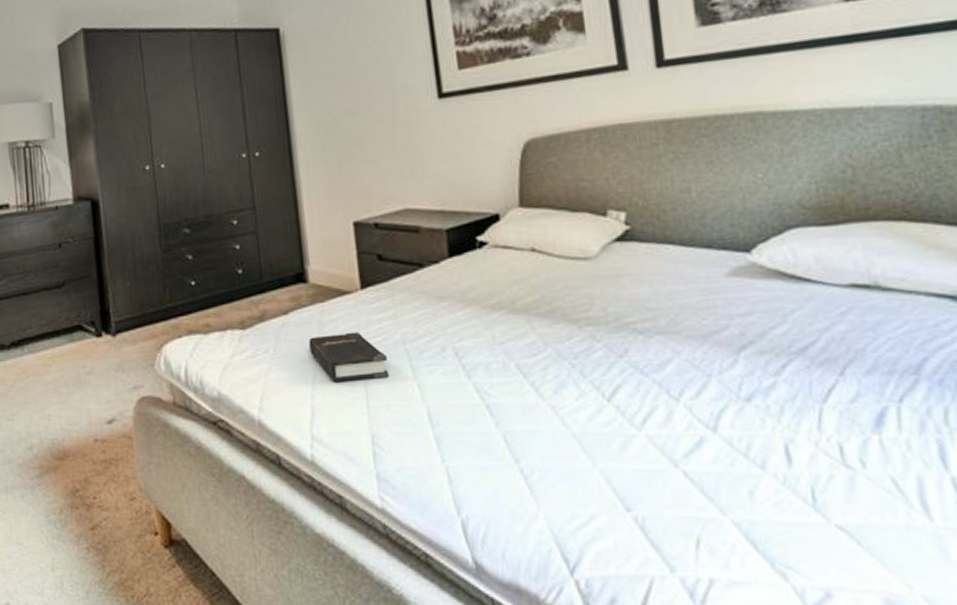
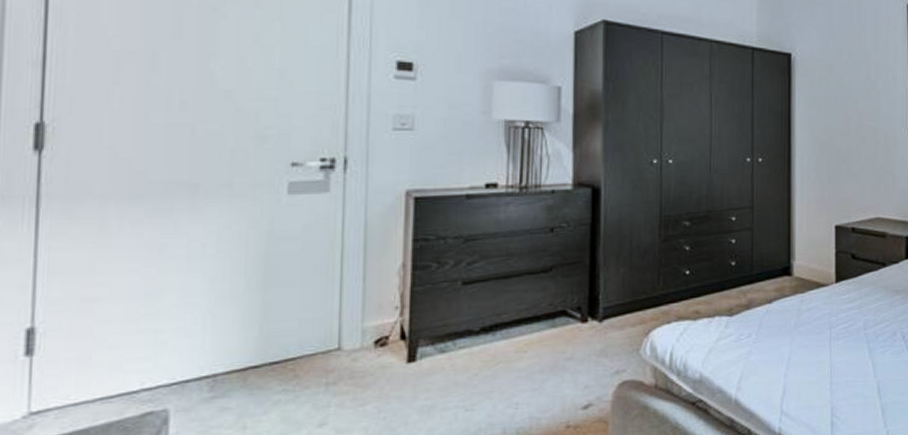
hardback book: present [309,332,389,383] -> none [787,319,850,363]

